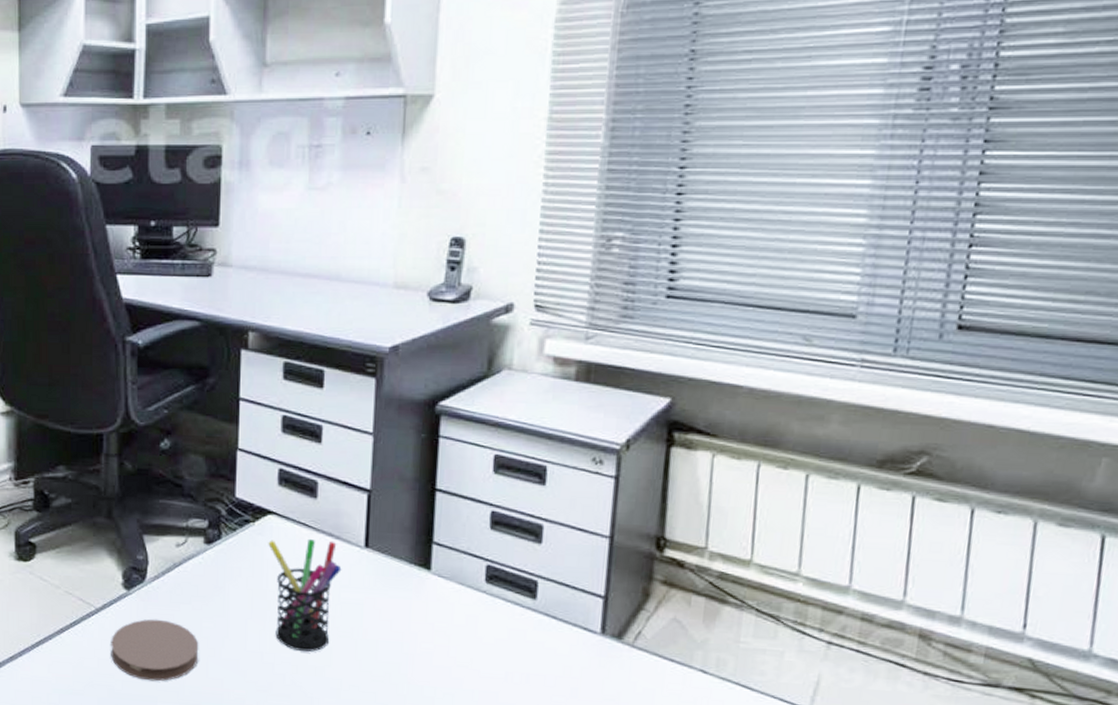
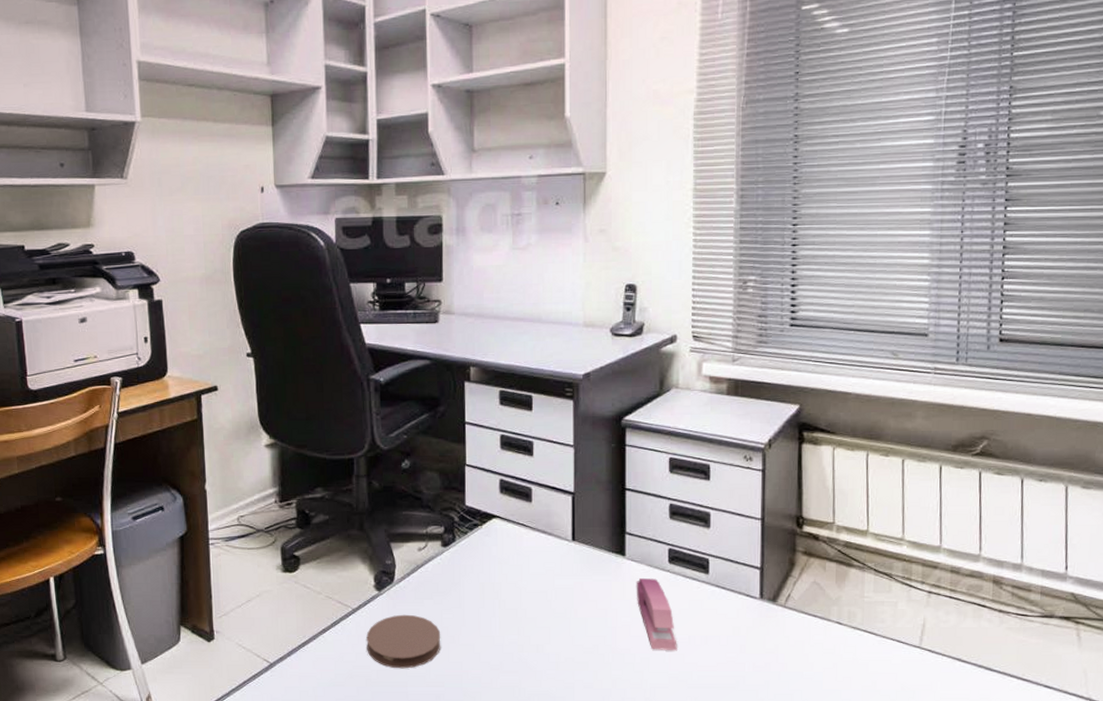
pen holder: present [268,539,342,652] -> none [494,537,555,632]
stapler: none [442,598,491,688] -> present [636,578,677,651]

